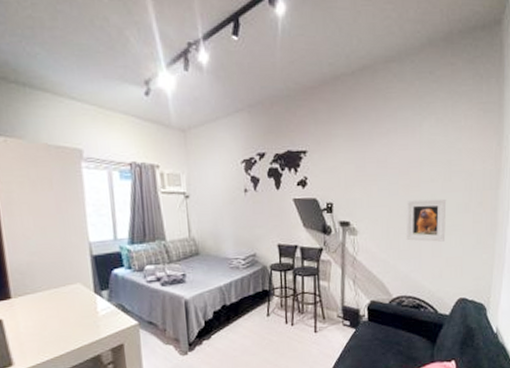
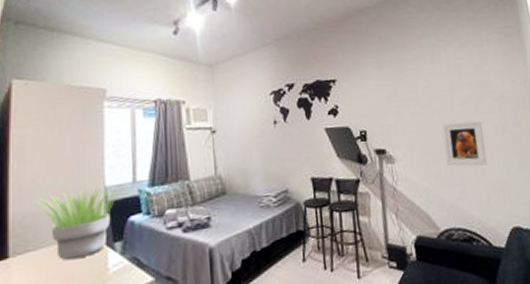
potted plant: none [29,242,106,303] -> present [36,186,123,260]

